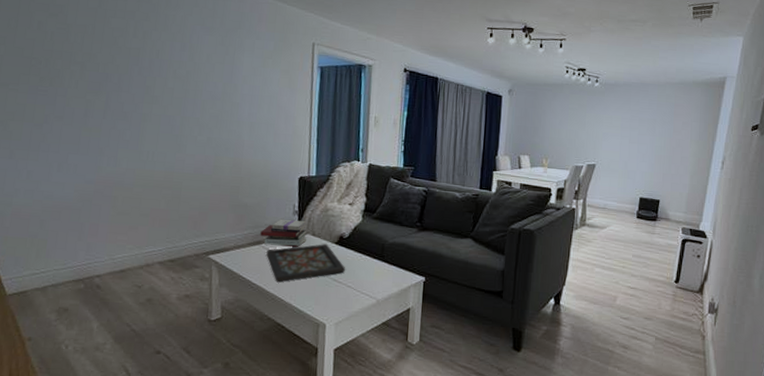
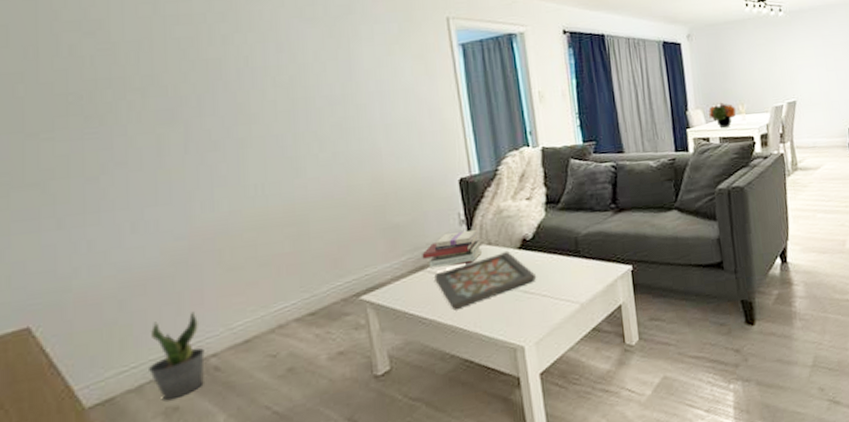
potted plant: none [52,239,92,303] -> present [149,311,205,401]
flower arrangement: none [515,154,540,177] -> present [709,103,736,129]

